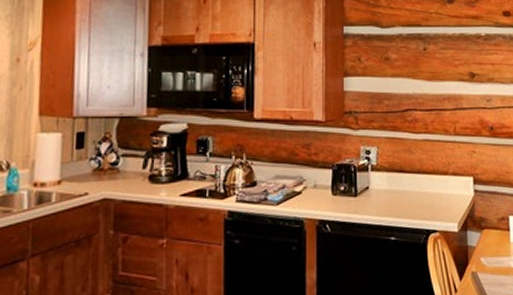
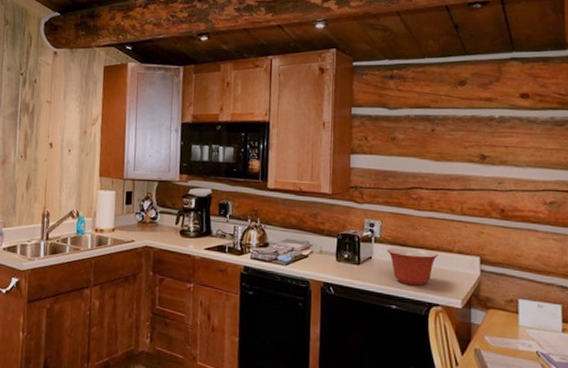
mixing bowl: none [383,173,434,213] -> present [386,247,438,286]

